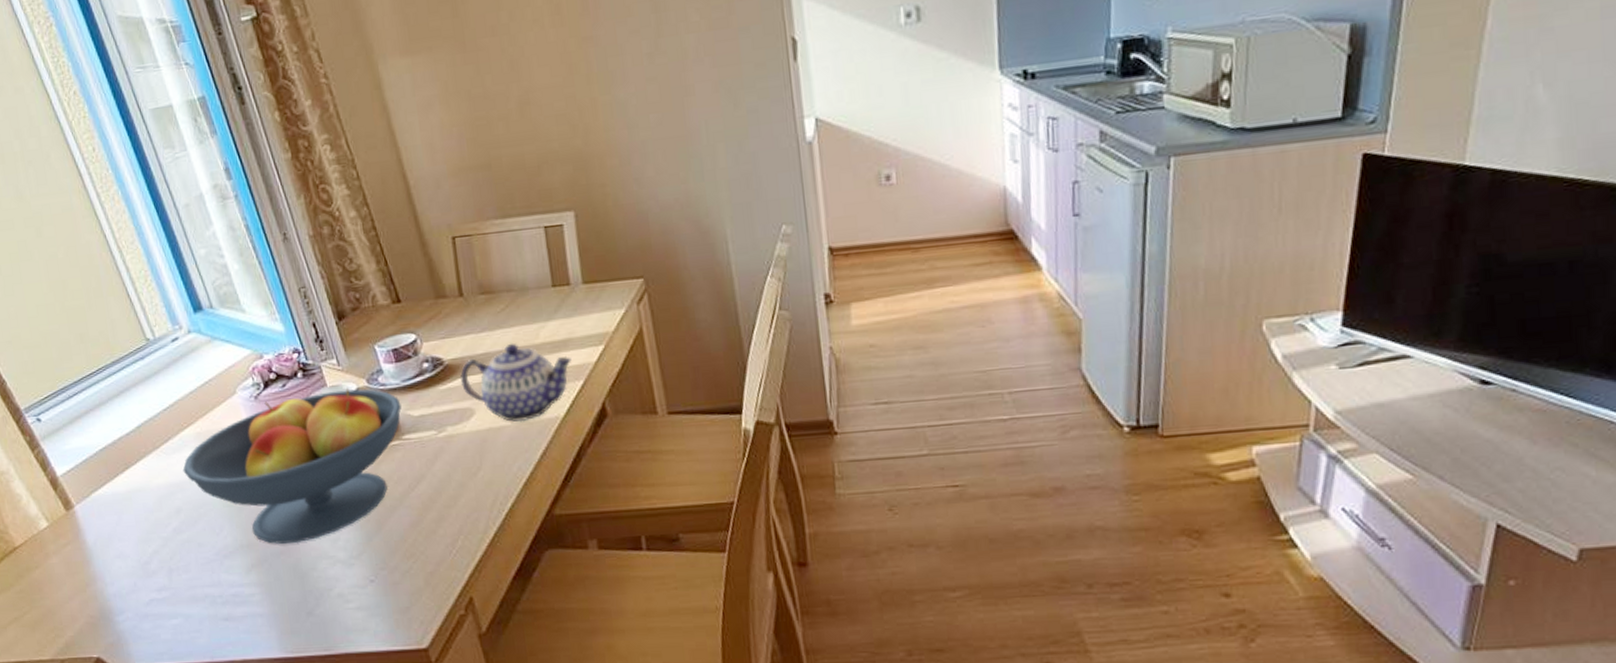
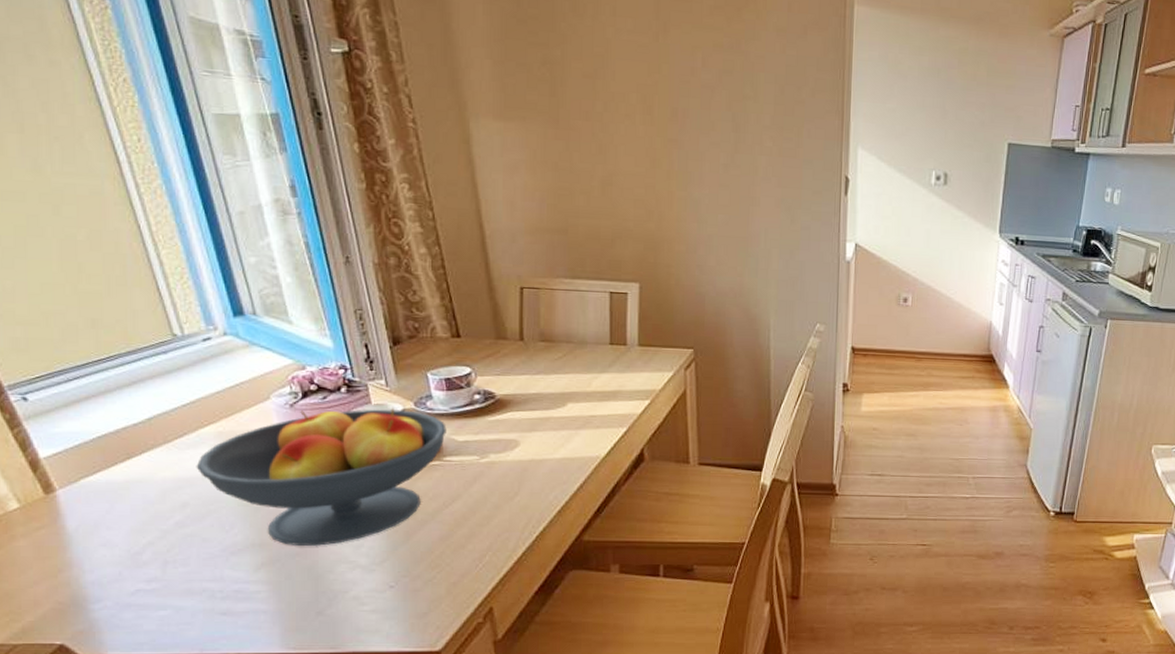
teapot: present [459,343,572,422] -> none [509,387,618,458]

